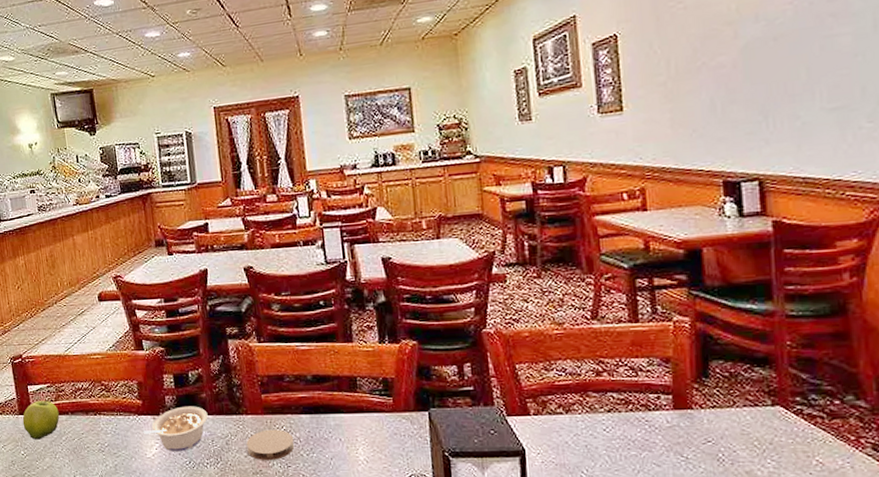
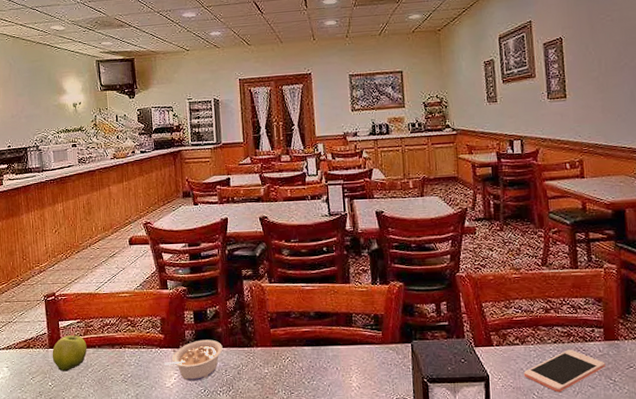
coaster: present [246,429,295,461] -> none [256,360,298,389]
cell phone: none [568,419,675,471] -> present [523,349,606,393]

